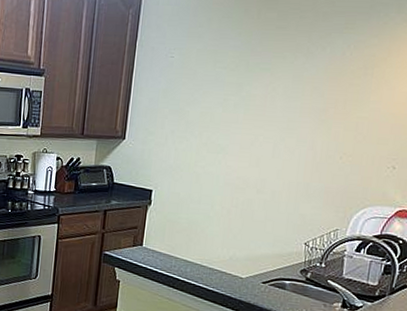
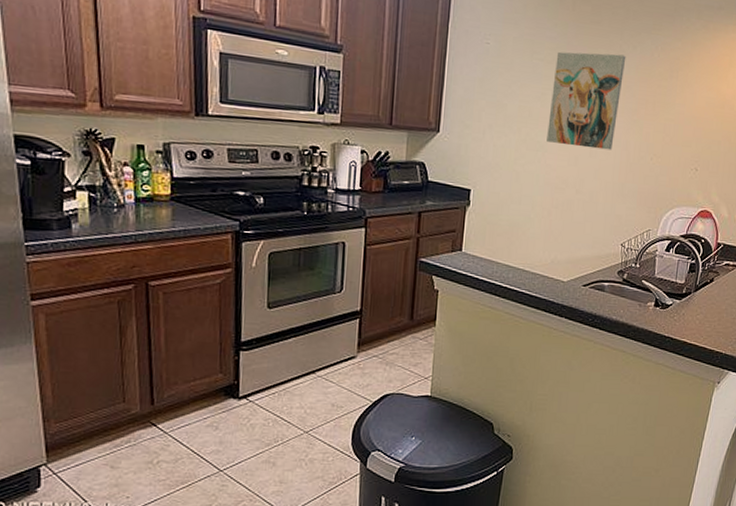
wall art: none [228,56,314,151] -> present [547,51,626,150]

